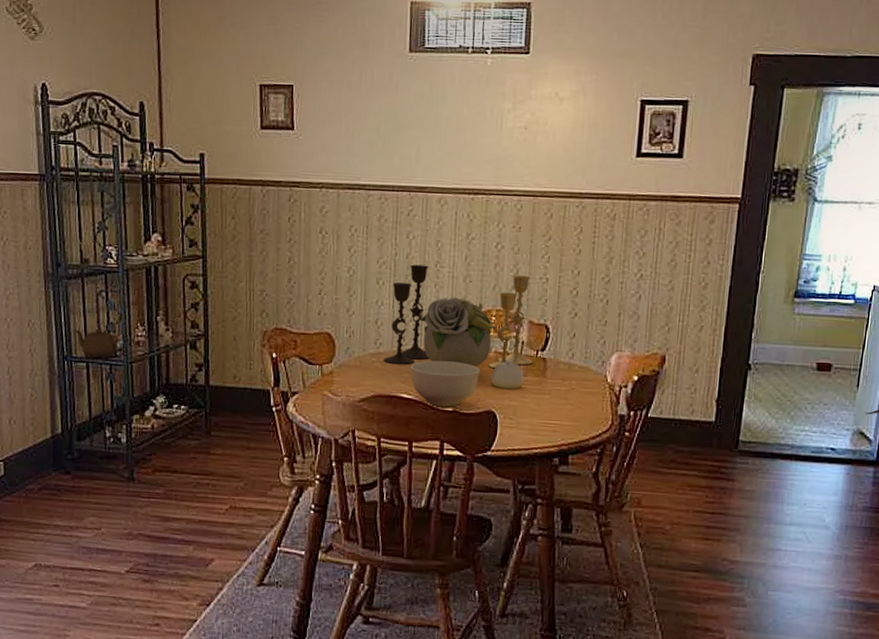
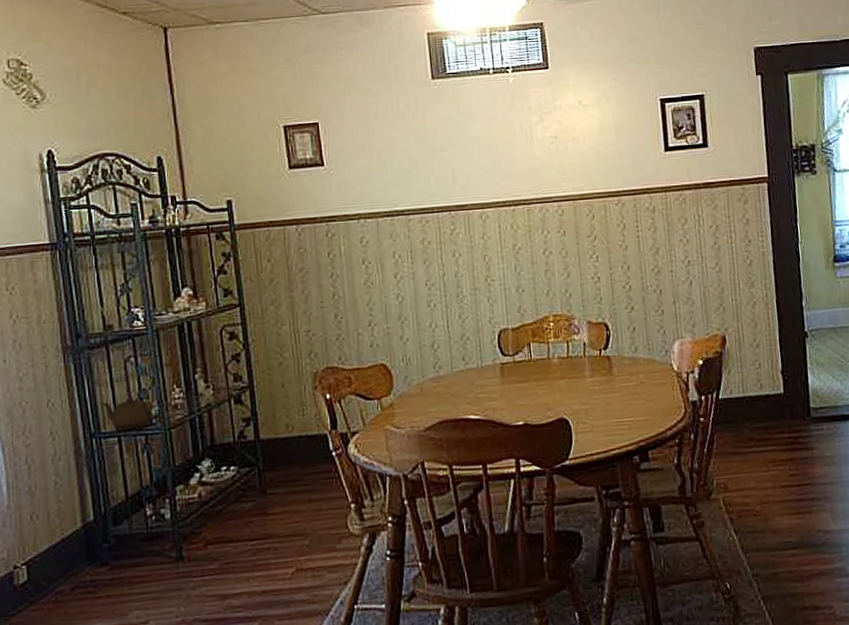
candlestick: present [383,264,429,364] -> none [444,281,492,386]
bowl: present [410,360,481,407] -> none [474,373,547,422]
flower arrangement: present [420,297,498,367] -> none [478,308,558,377]
candlestick: present [489,275,533,369] -> none [553,277,598,375]
sugar bowl: present [490,359,525,389] -> none [557,363,592,394]

